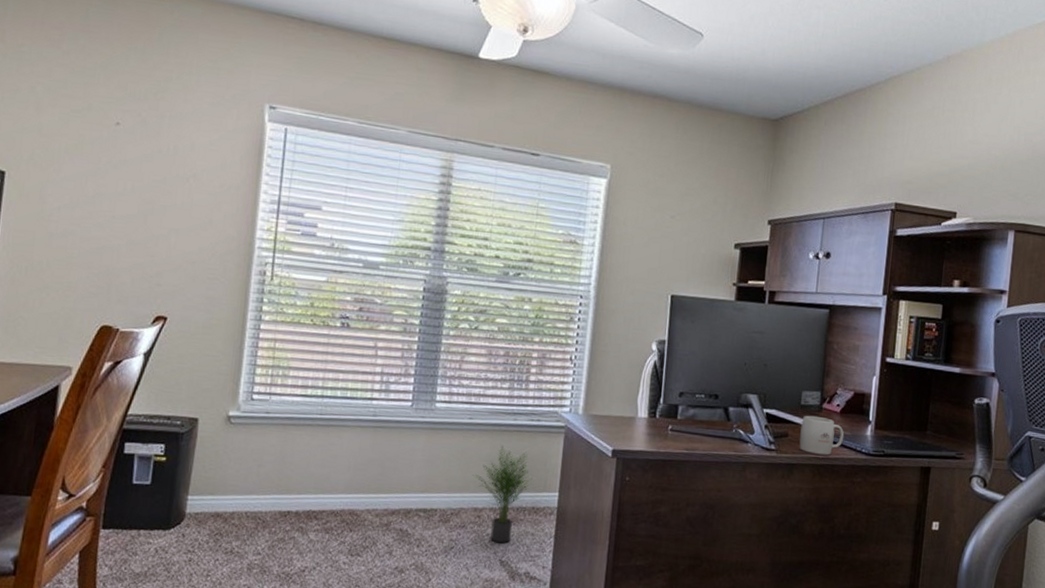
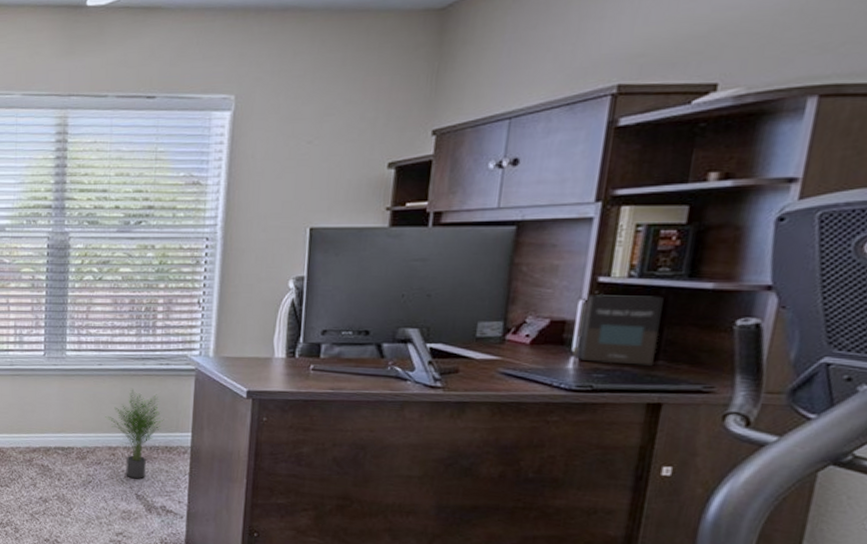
mug: present [799,415,845,457] -> none [473,348,536,394]
books: none [870,372,929,435] -> present [572,293,664,366]

